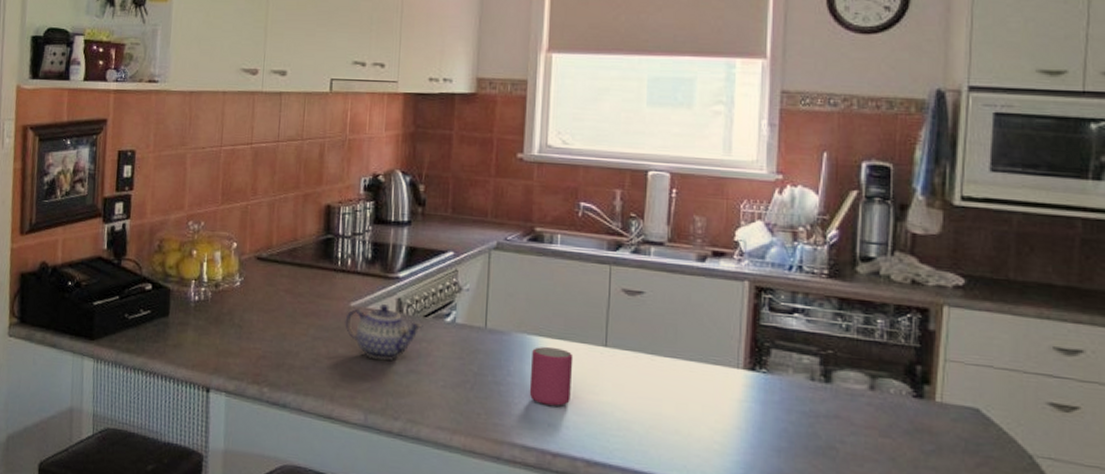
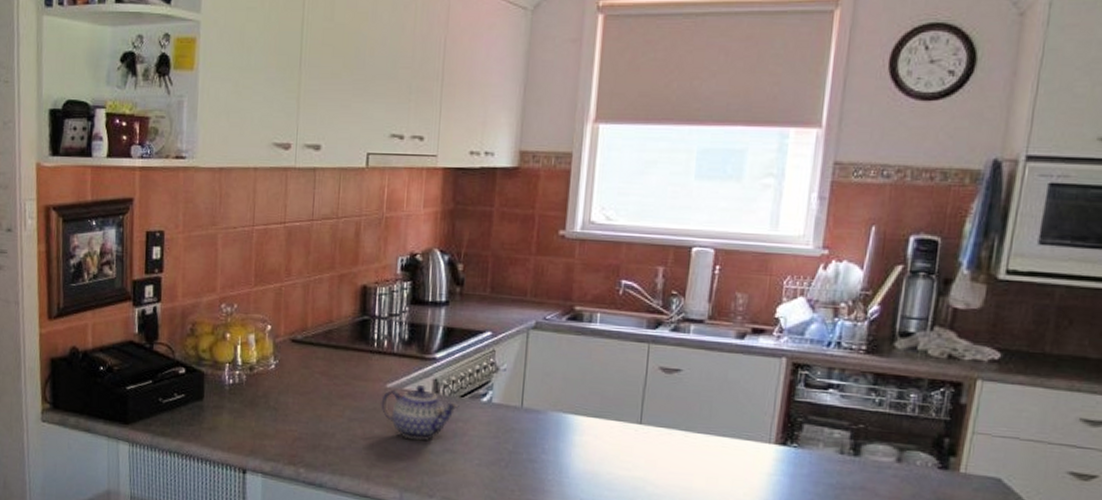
mug: present [529,347,574,406] -> none [562,425,608,482]

